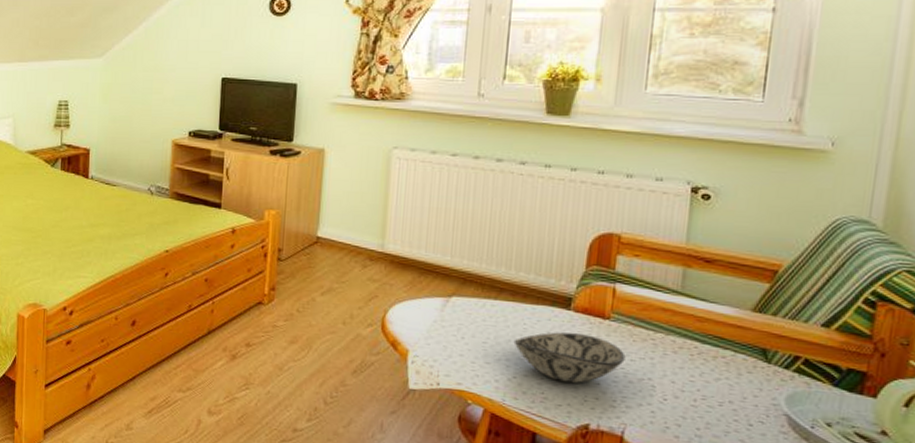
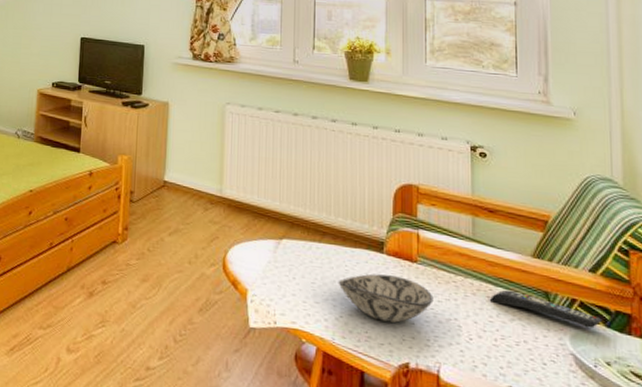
remote control: none [692,347,830,388] -> present [489,290,603,328]

